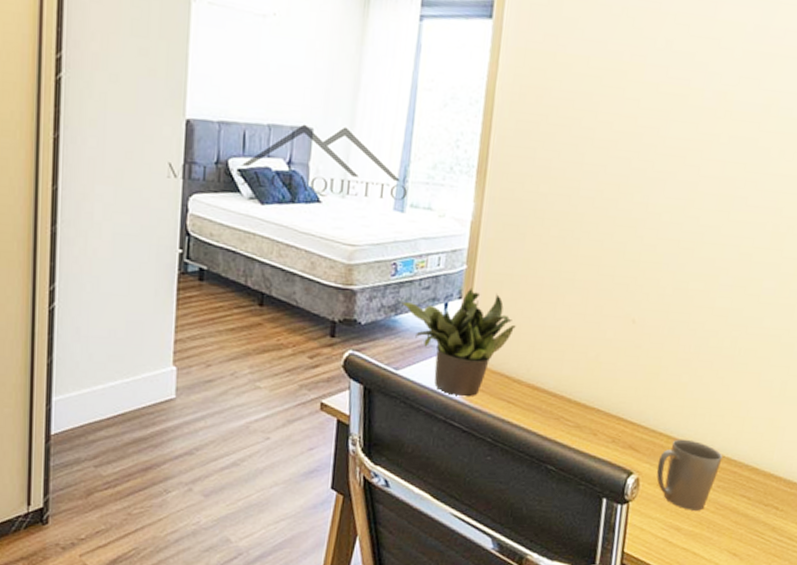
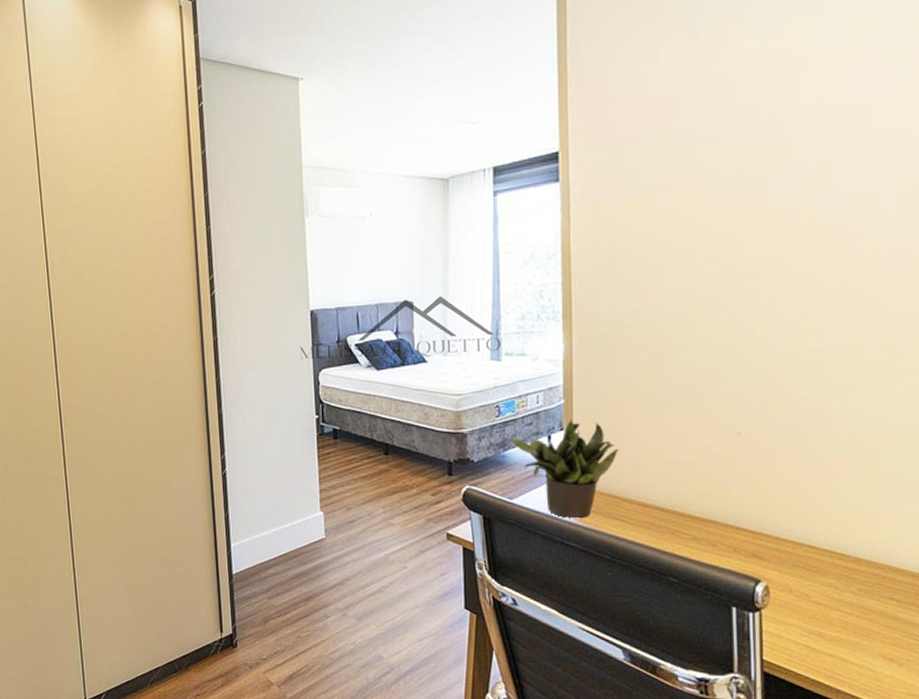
mug: present [656,439,723,511] -> none [786,544,860,616]

